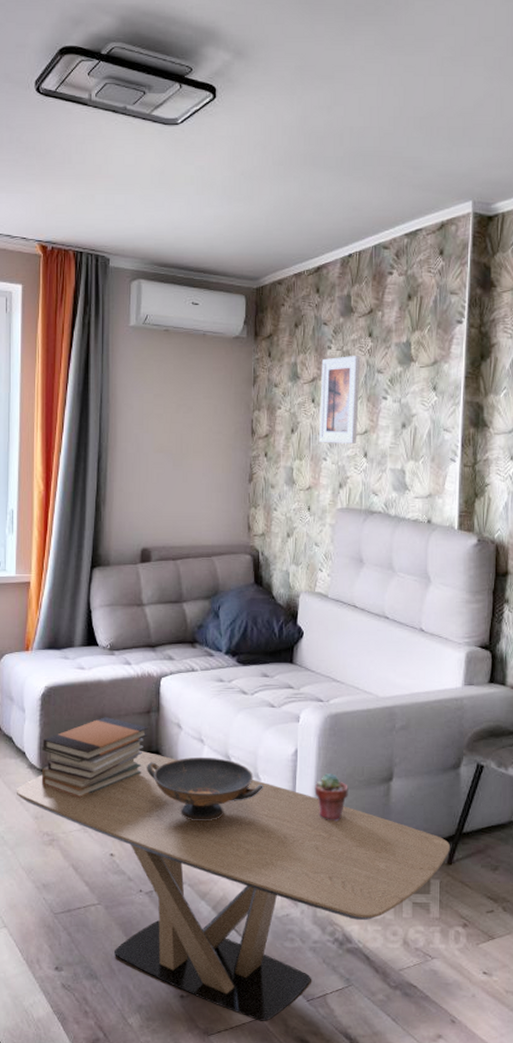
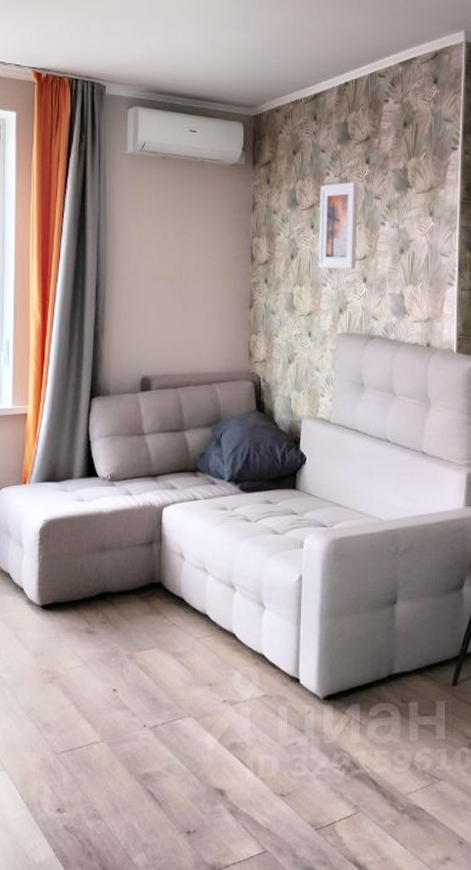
coffee table: present [16,750,451,1021] -> none [14,582,455,853]
book stack: present [41,717,148,799] -> none [40,549,151,634]
decorative bowl: present [147,756,263,822] -> none [150,586,268,653]
potted succulent: present [314,773,348,822] -> none [319,599,353,647]

